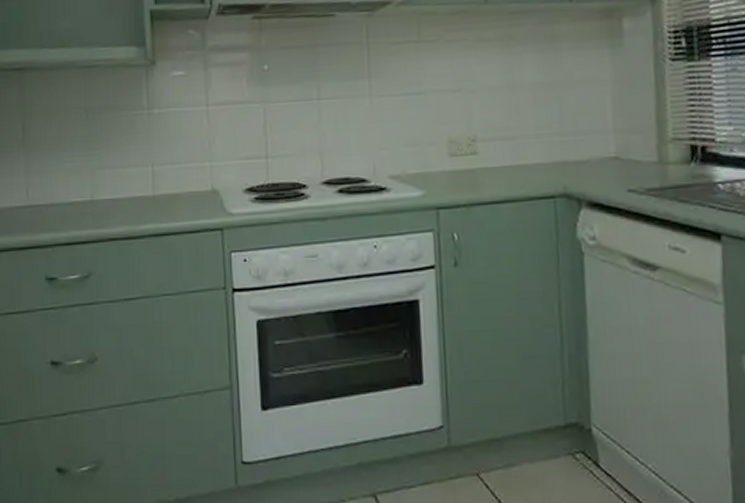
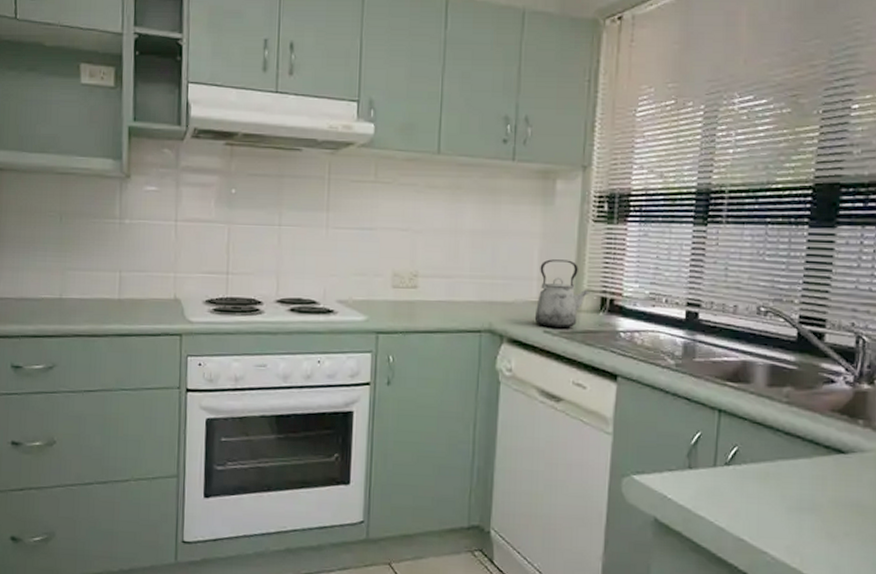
kettle: none [615,106,677,186] -> present [534,259,590,329]

